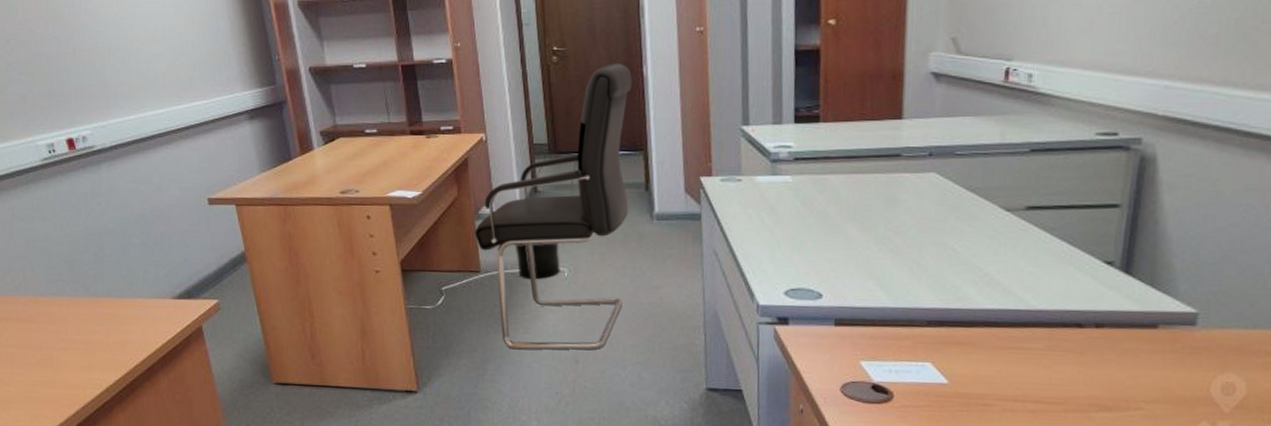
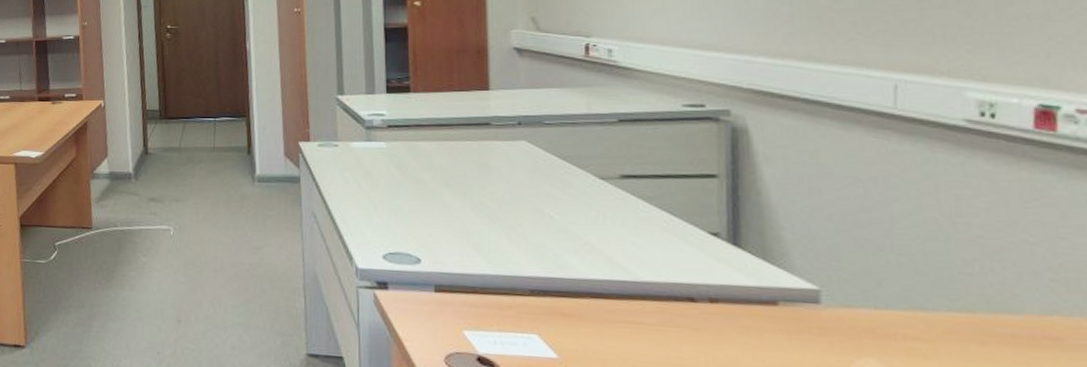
office chair: present [474,63,632,350] -> none [89,40,237,309]
waste bin: present [515,242,560,279] -> none [125,201,167,237]

